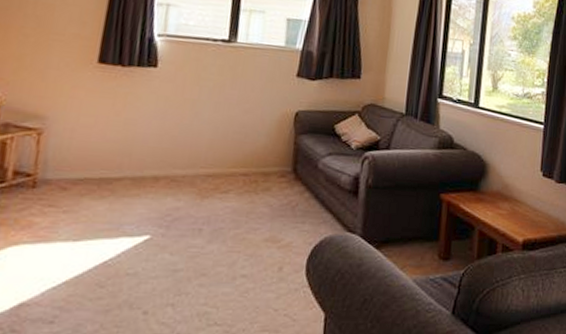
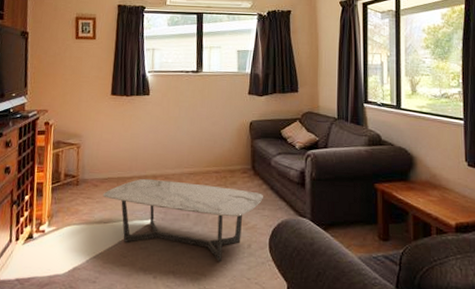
coffee table: none [73,180,304,291] -> present [102,178,263,263]

